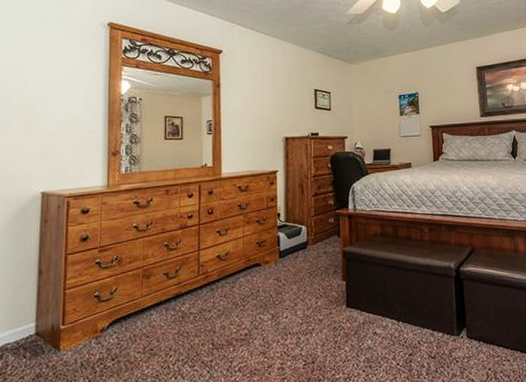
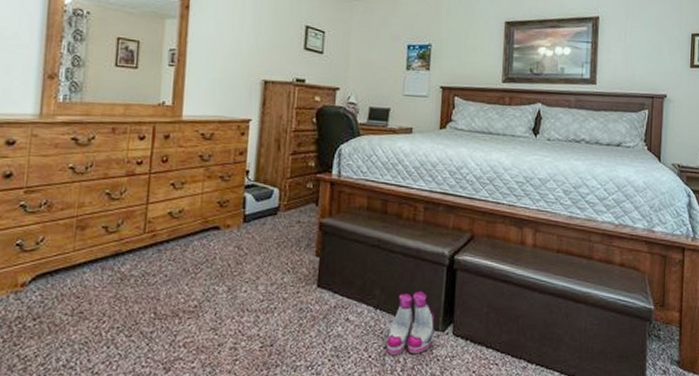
boots: none [409,302,451,361] -> present [385,291,435,355]

